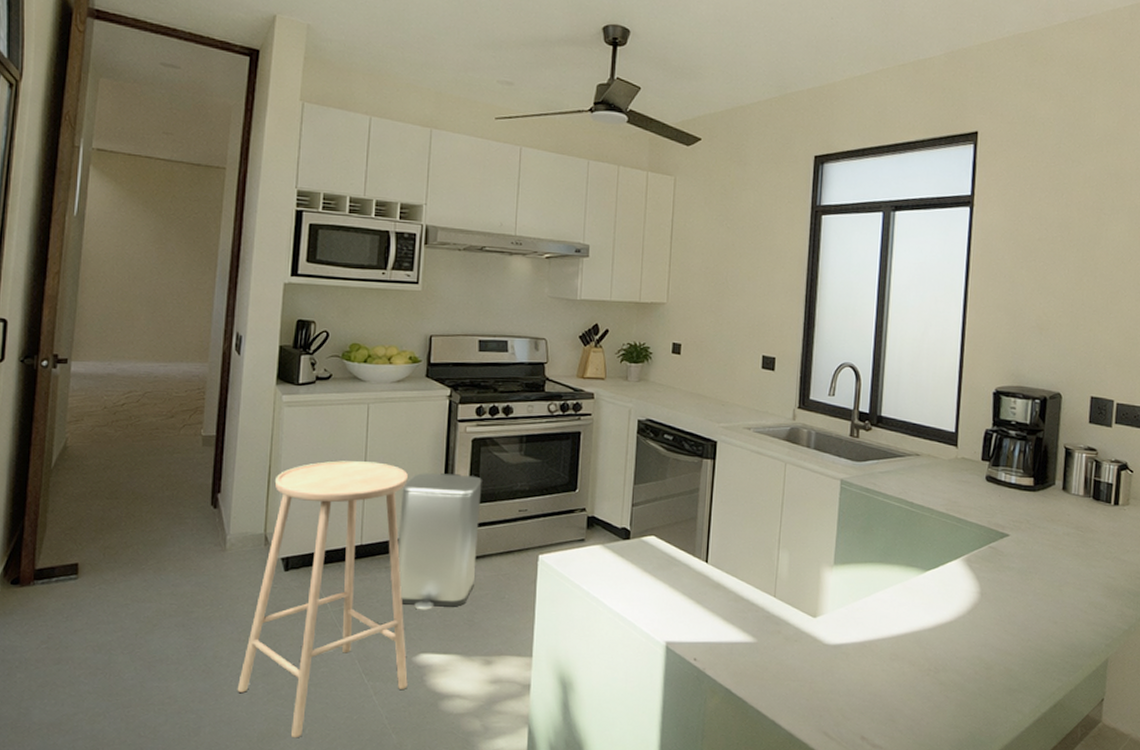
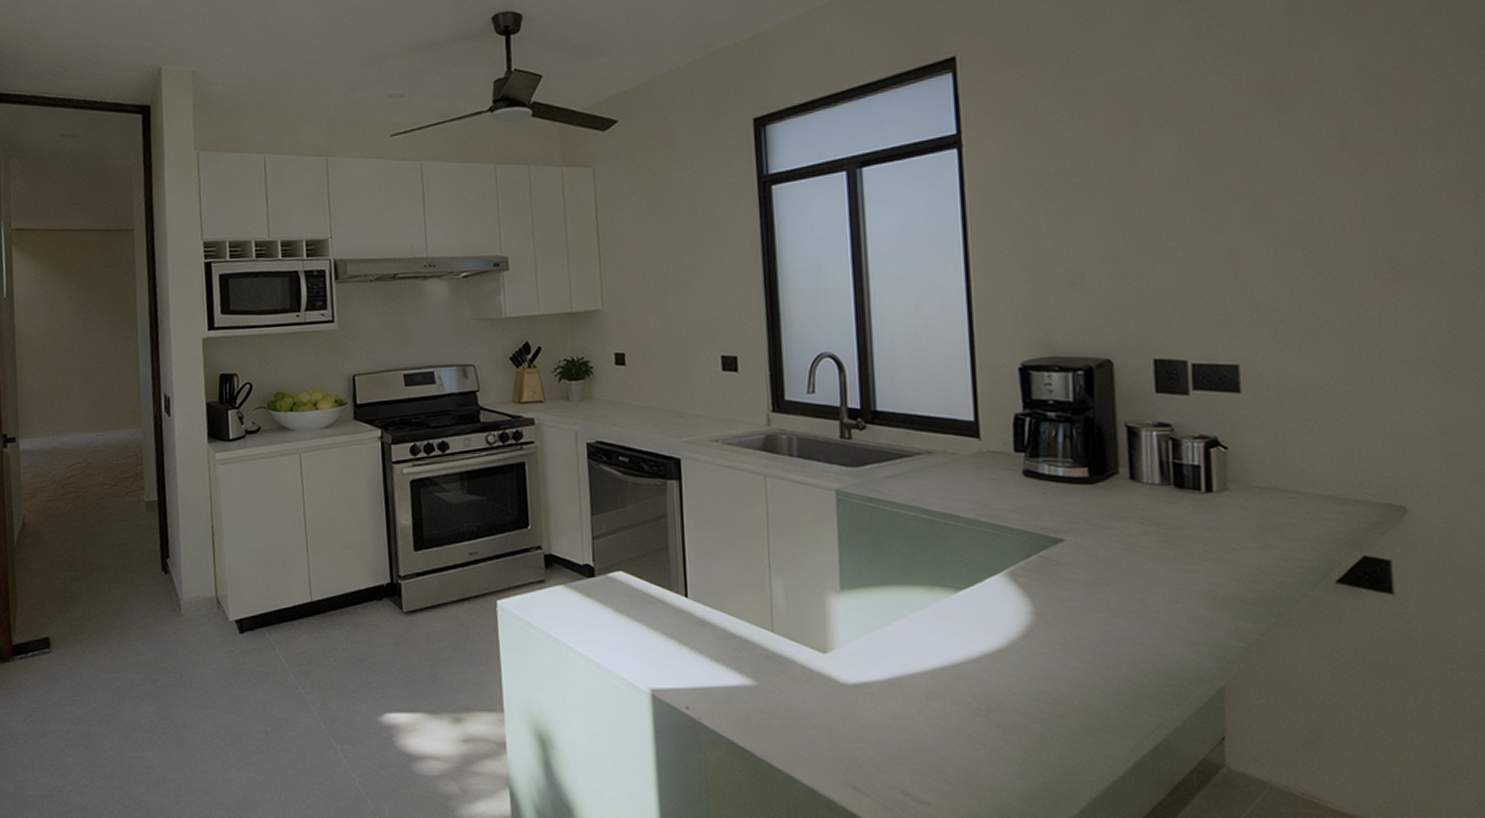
stool: present [237,461,408,738] -> none [209,513,377,806]
pedal bin: present [397,473,482,610] -> none [344,519,432,667]

